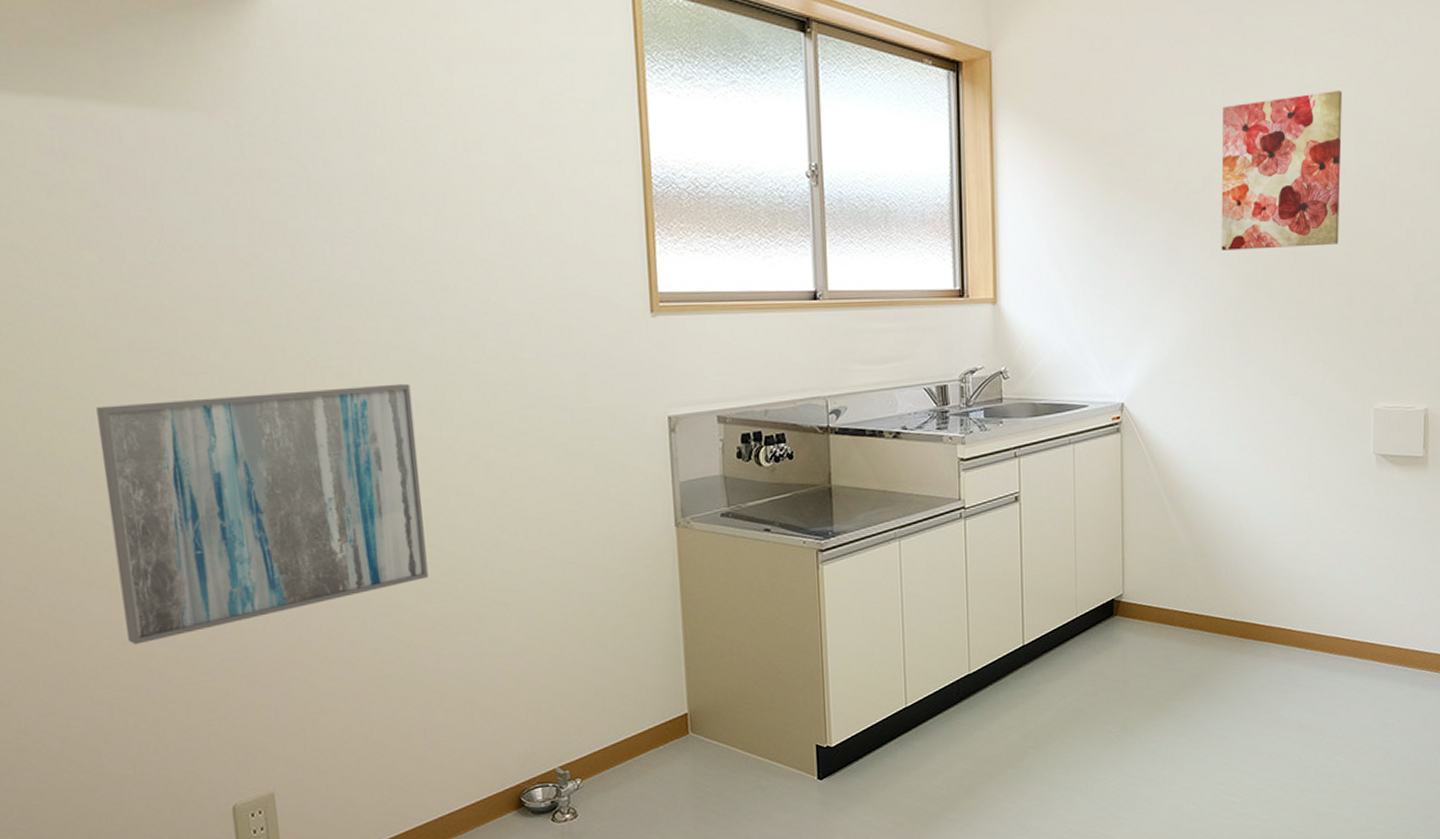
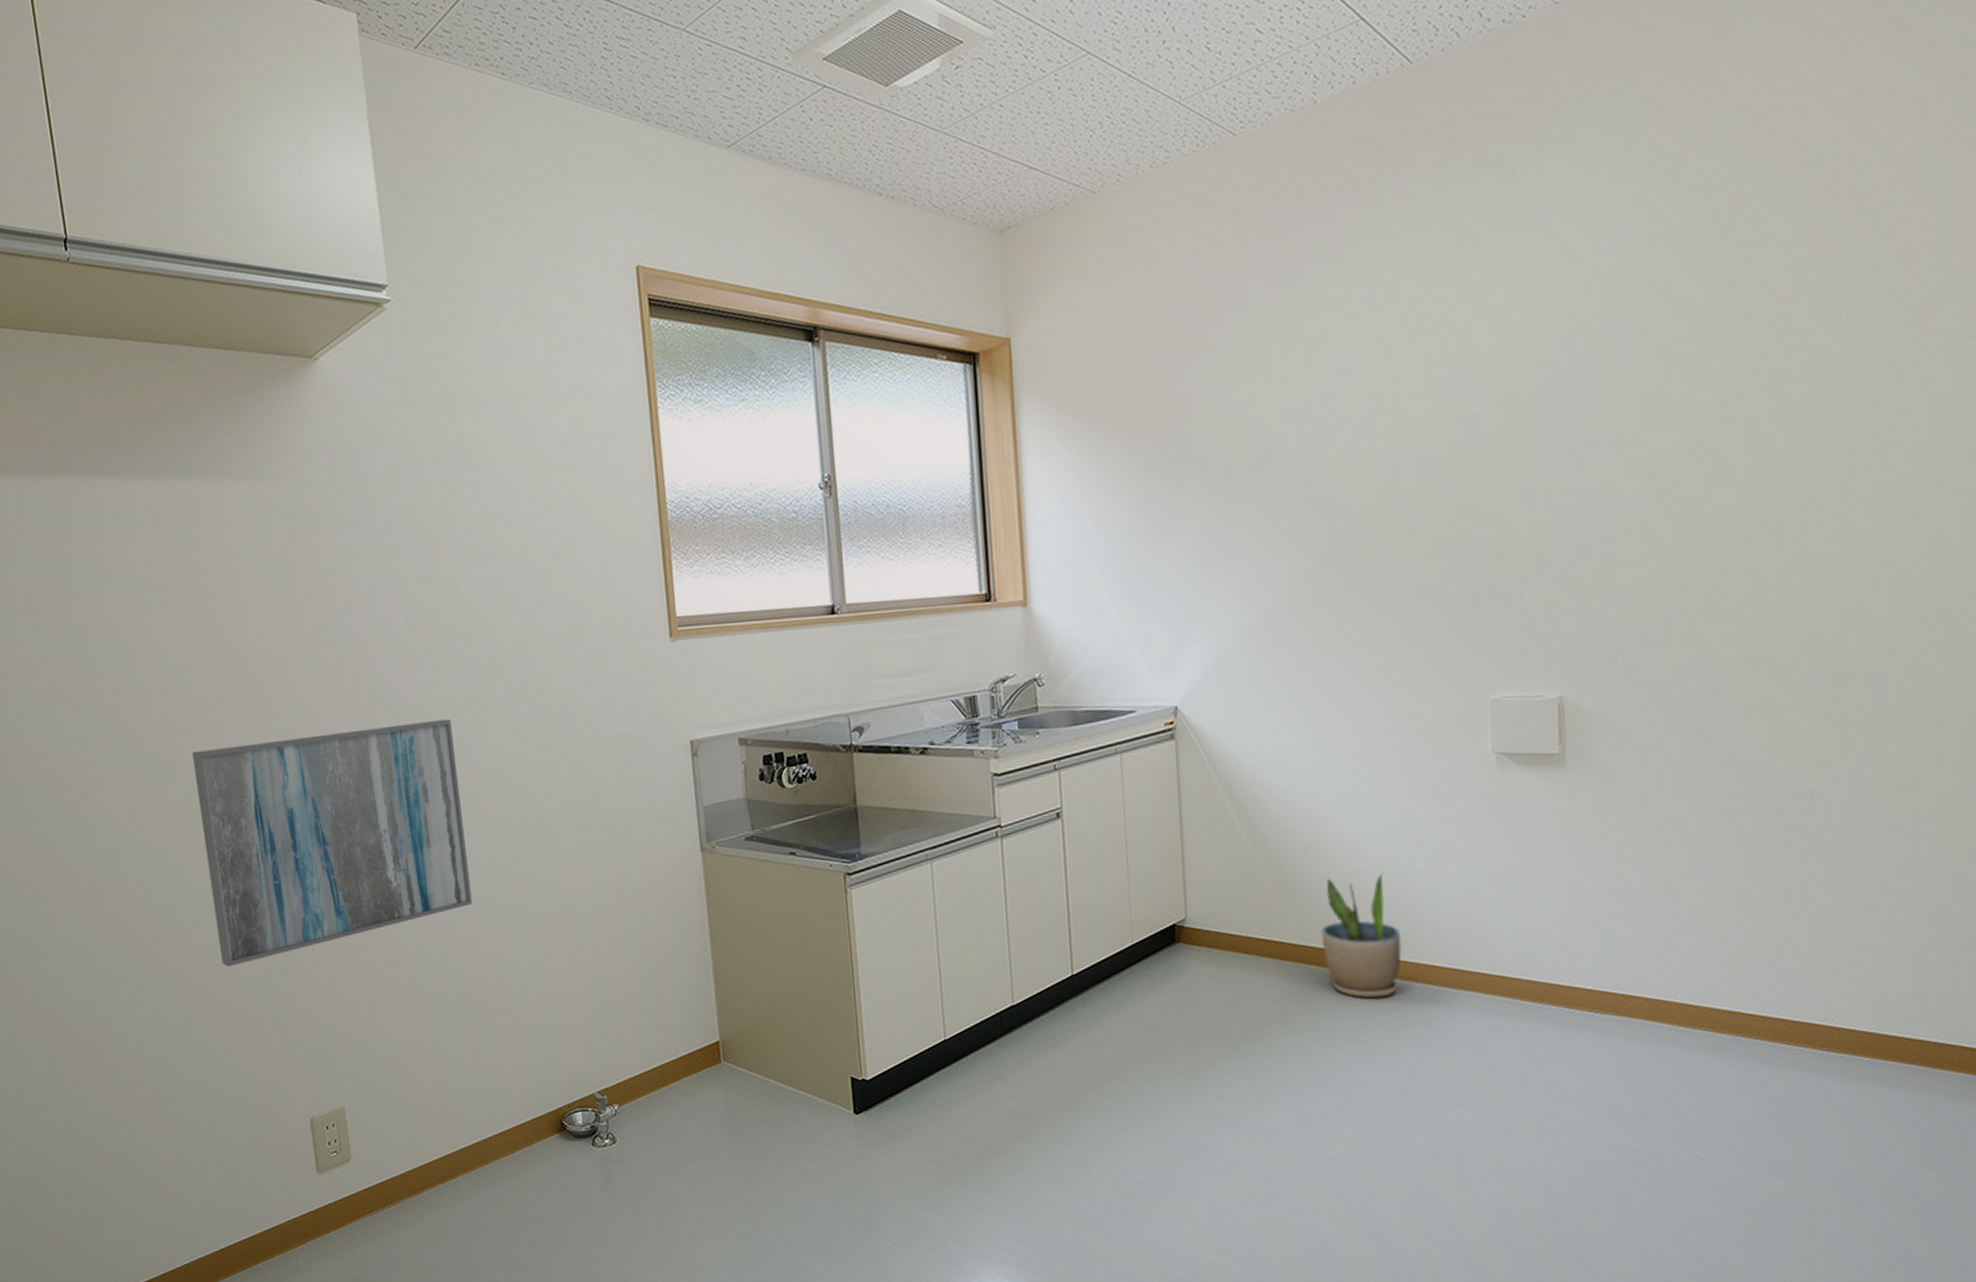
wall art: present [1221,90,1343,250] -> none [1281,334,1434,530]
potted plant: none [1234,554,1297,664] -> present [1321,872,1402,999]

